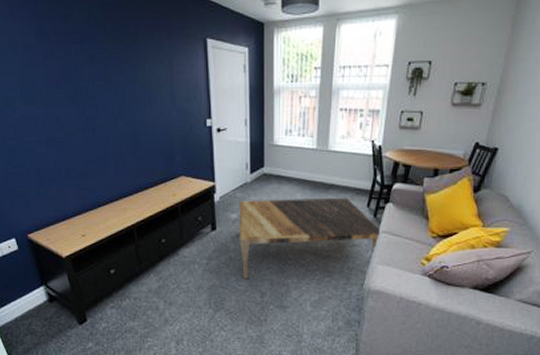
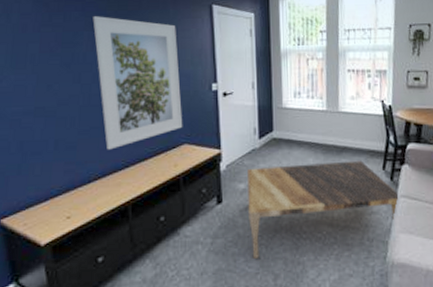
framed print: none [92,49,180,179] -> present [93,16,183,150]

